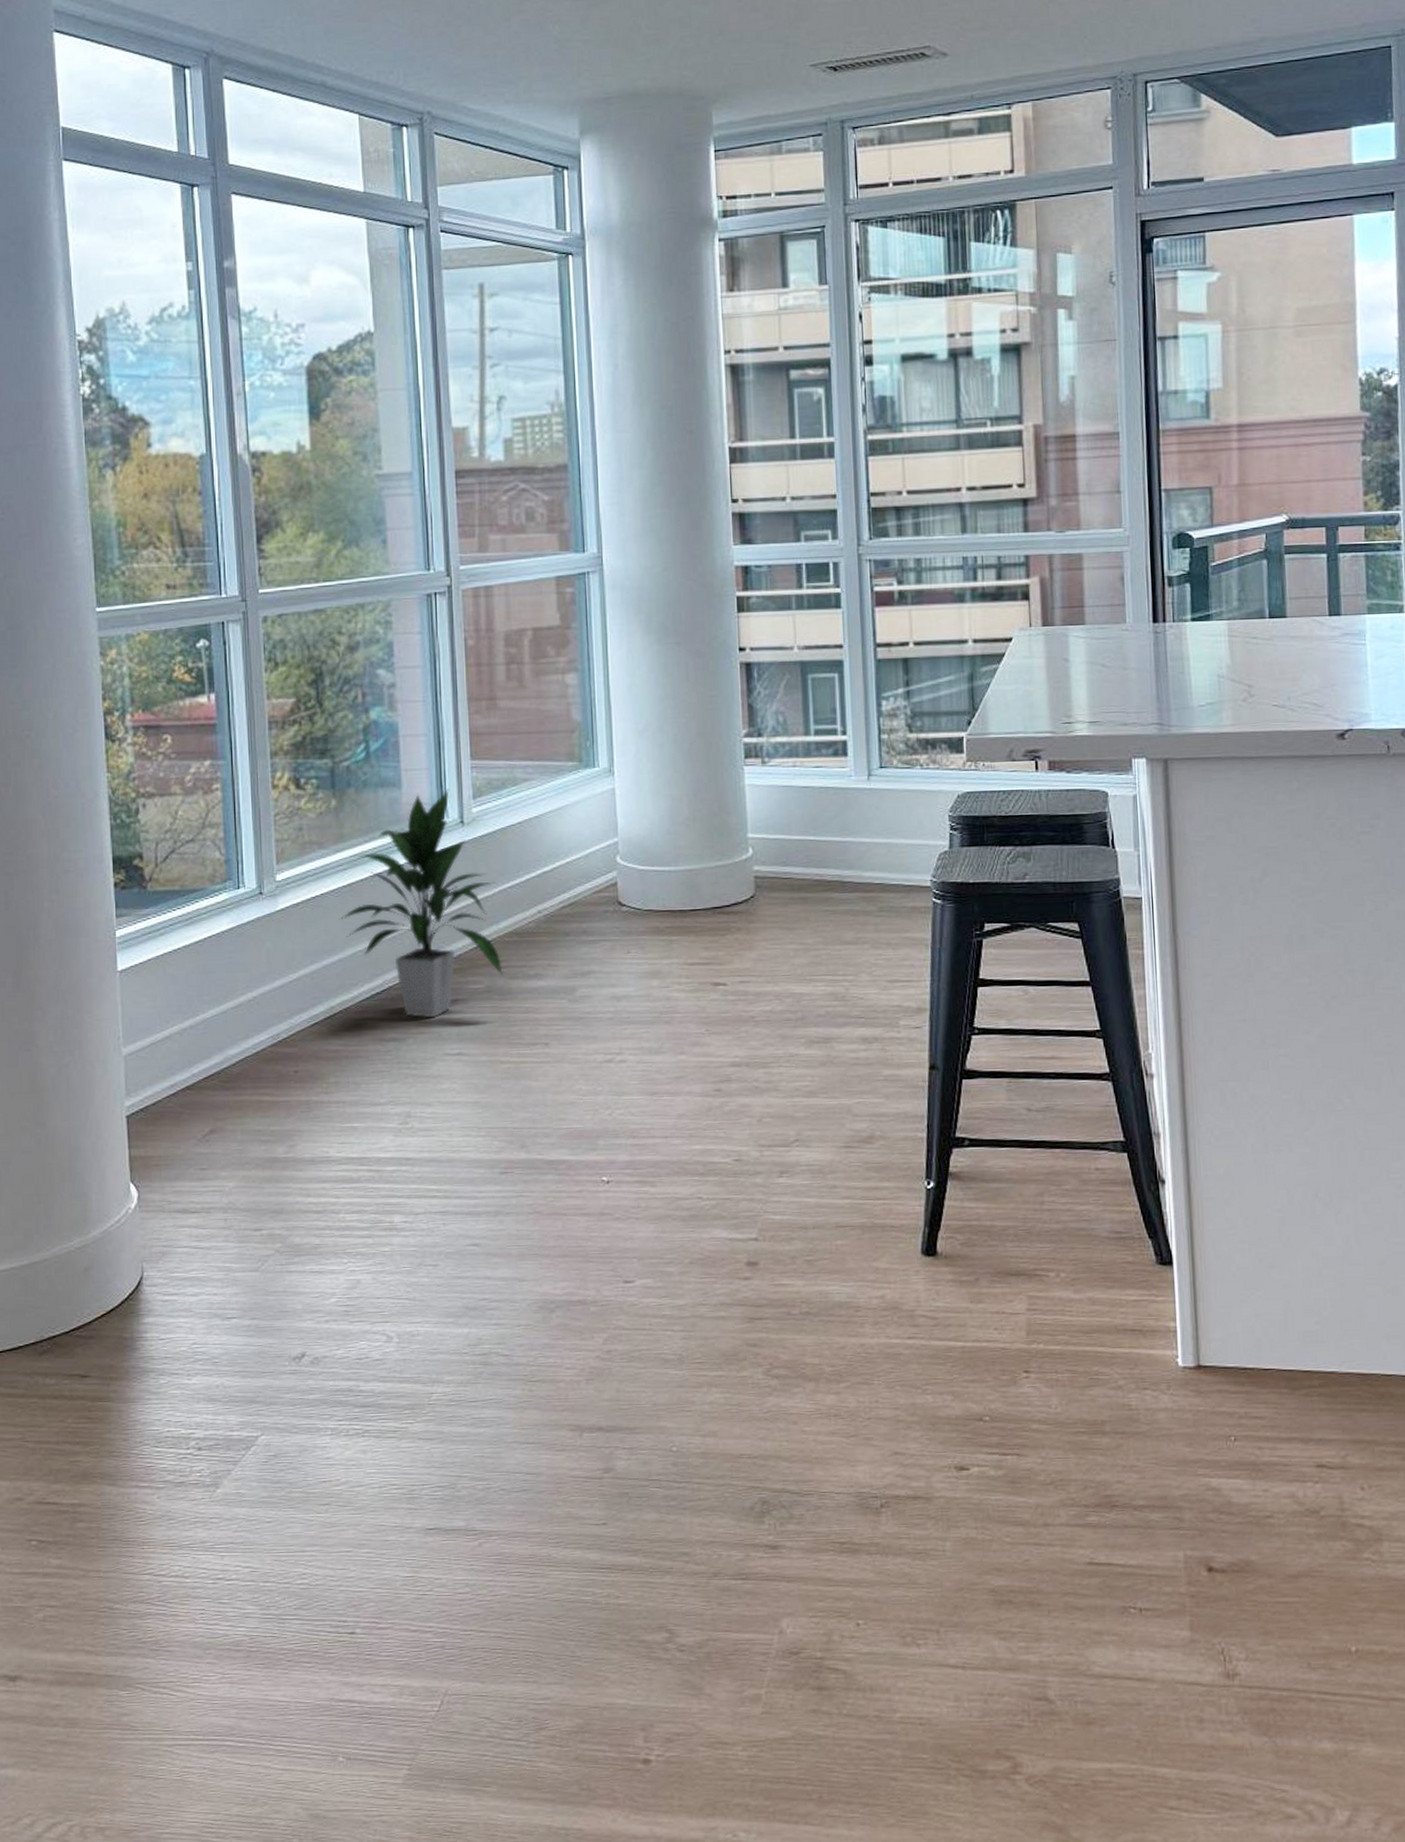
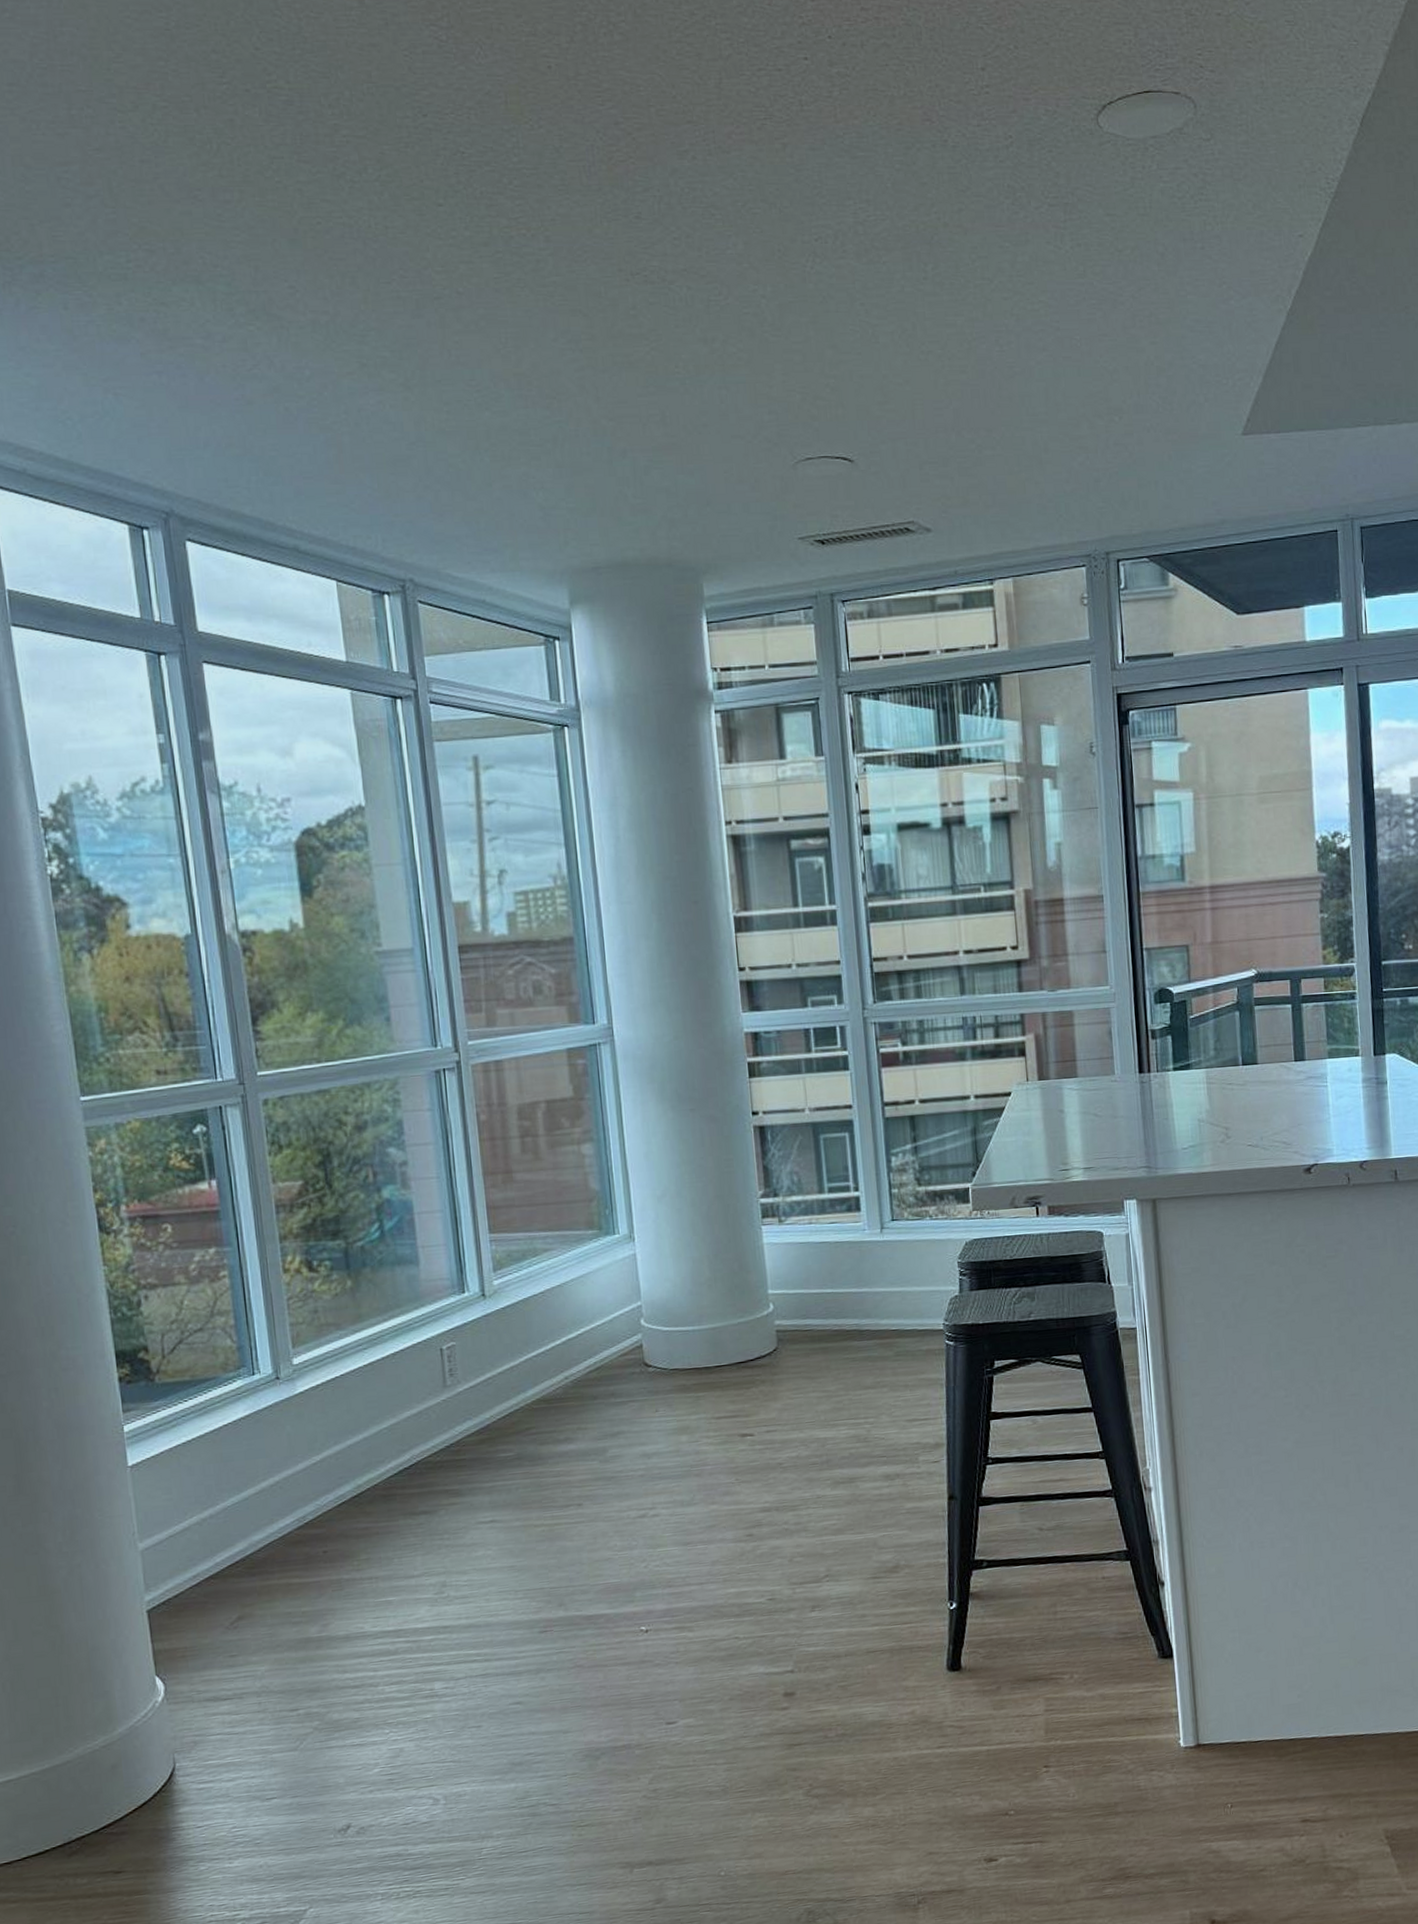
indoor plant: present [339,789,503,1018] -> none [361,1263,533,1489]

